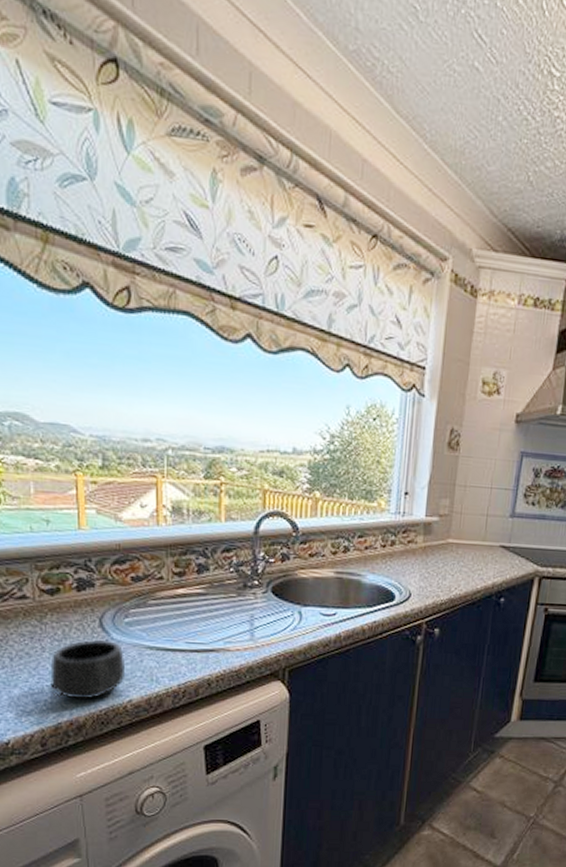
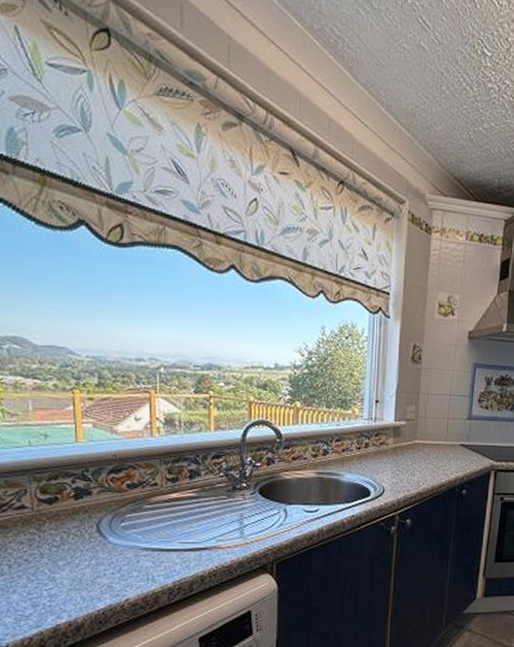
mug: present [50,639,126,700] -> none [49,543,123,601]

